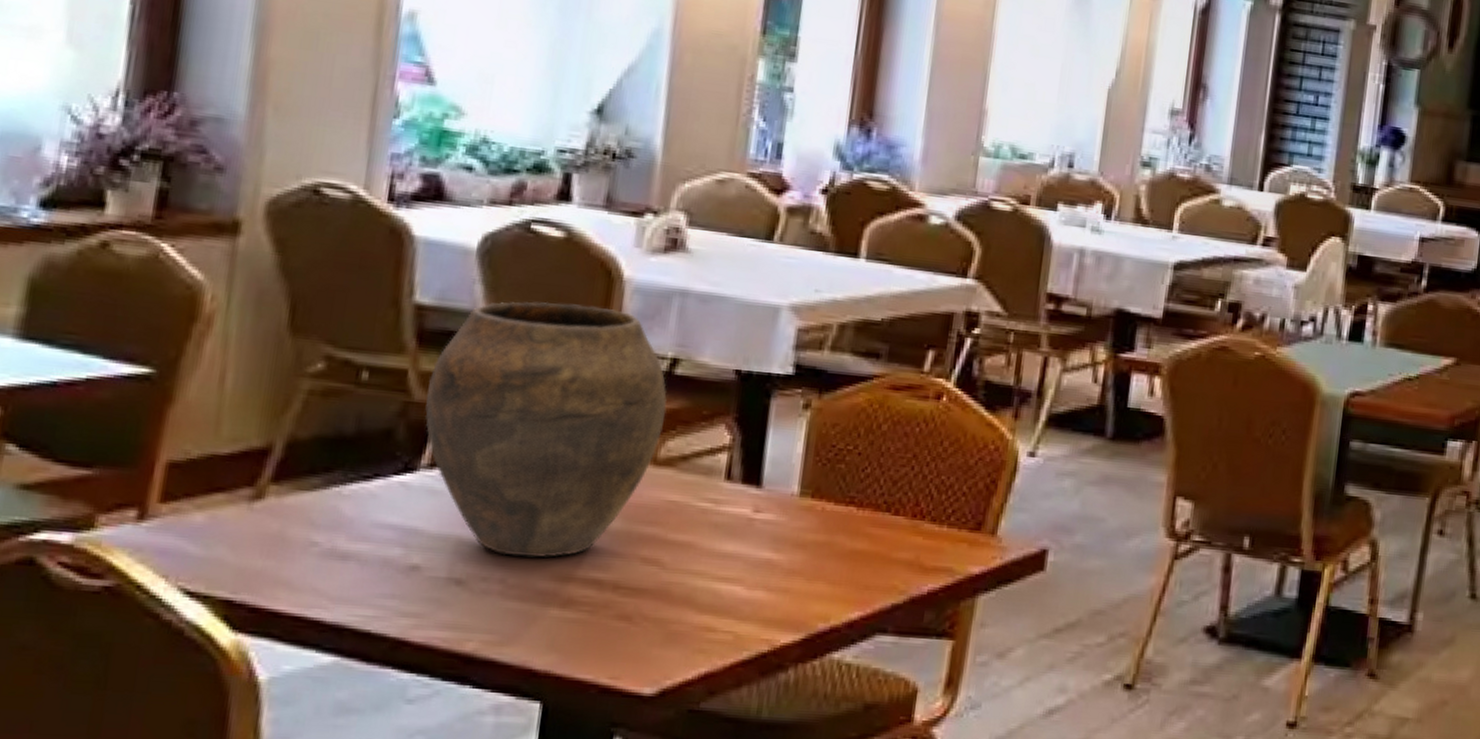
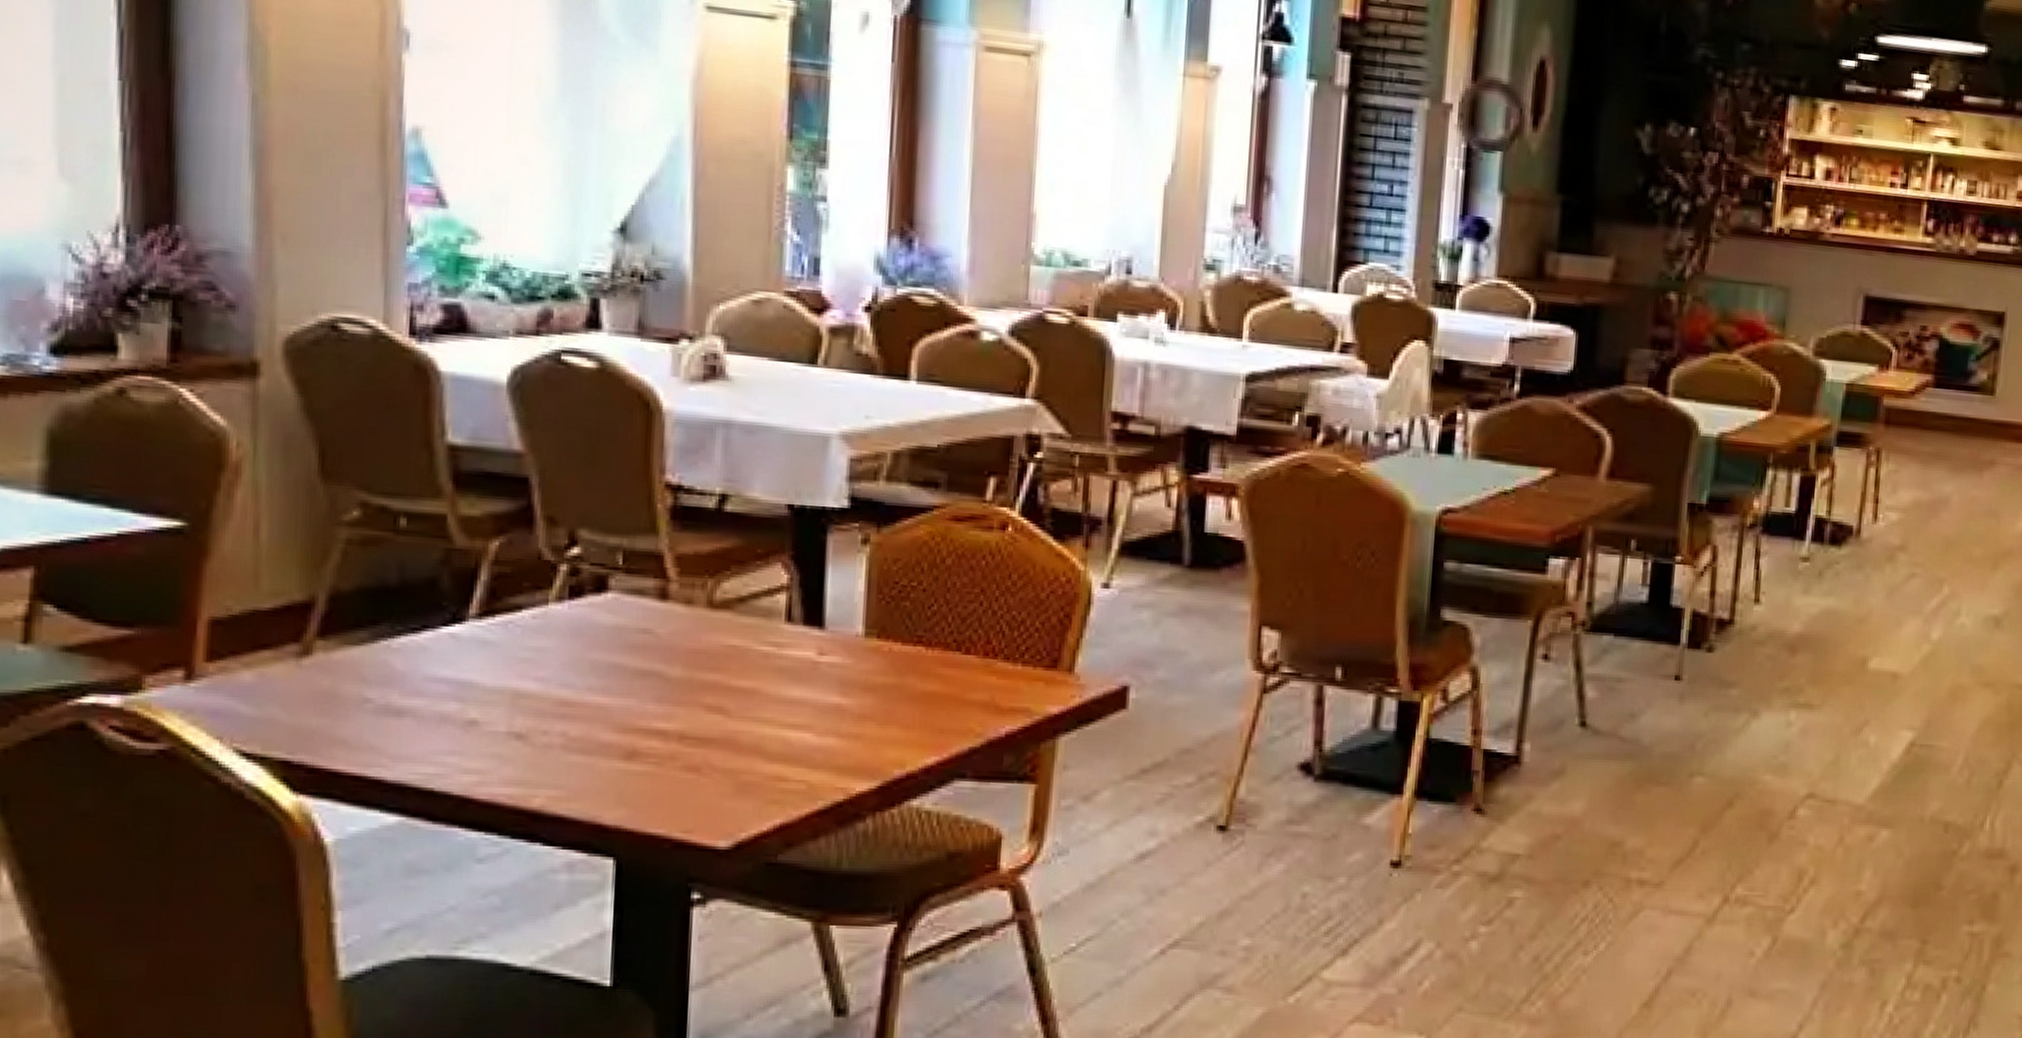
vase: present [425,301,667,558] -> none [468,437,719,709]

